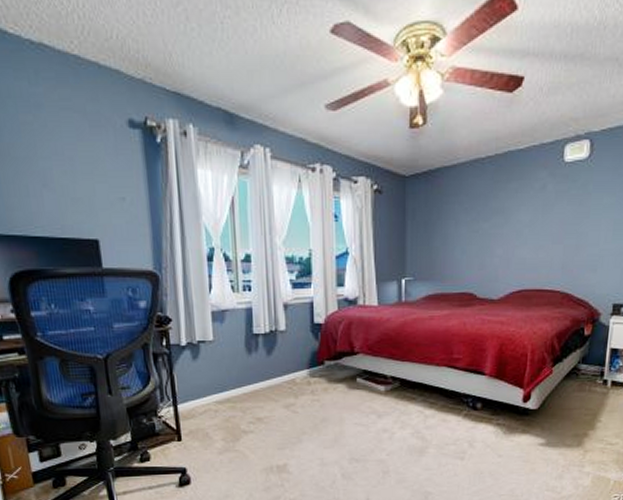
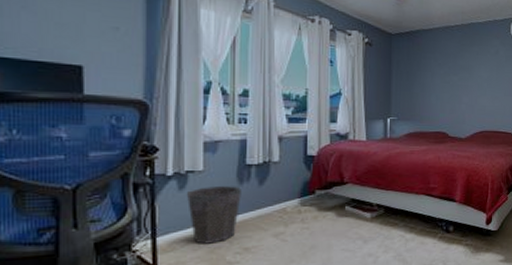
waste bin: none [199,356,251,413] -> present [186,186,242,244]

